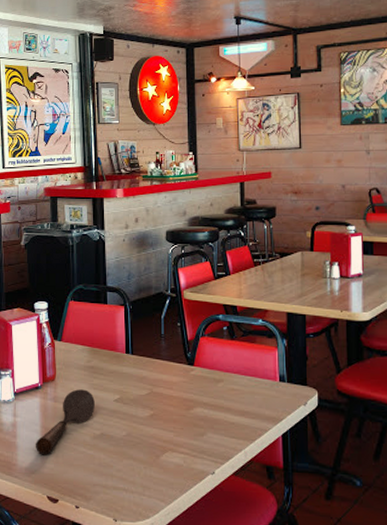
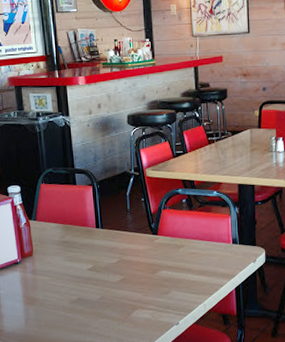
spoon: present [35,389,95,455] -> none [18,262,71,321]

